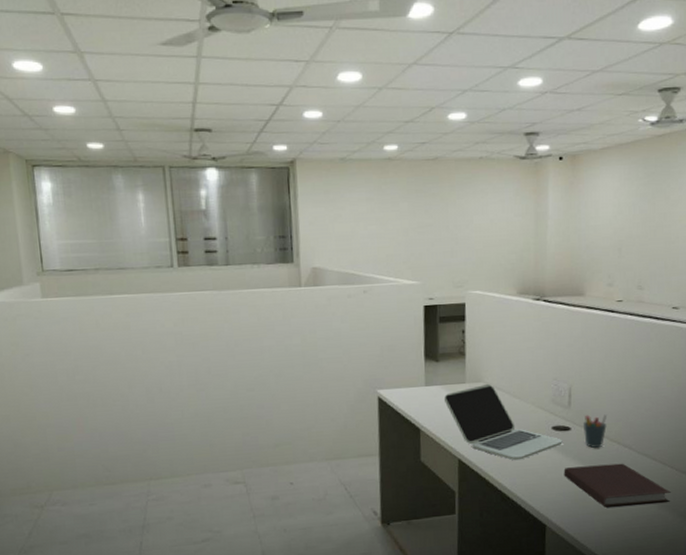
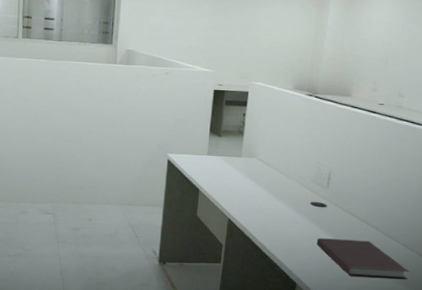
laptop: present [443,384,563,461] -> none [221,160,319,226]
pen holder: present [582,414,608,448] -> none [337,196,360,225]

